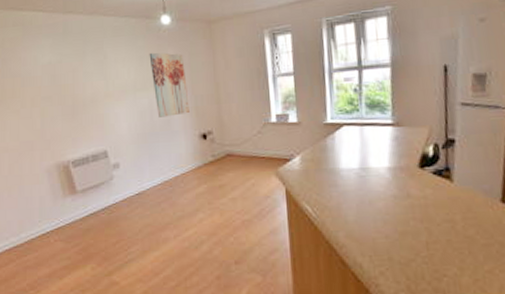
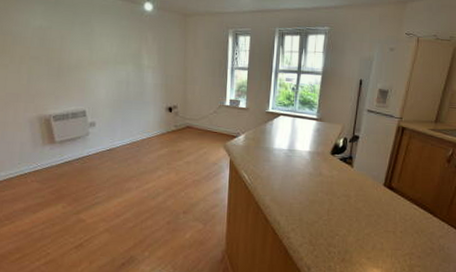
wall art: present [149,52,190,117] -> none [130,33,161,90]

